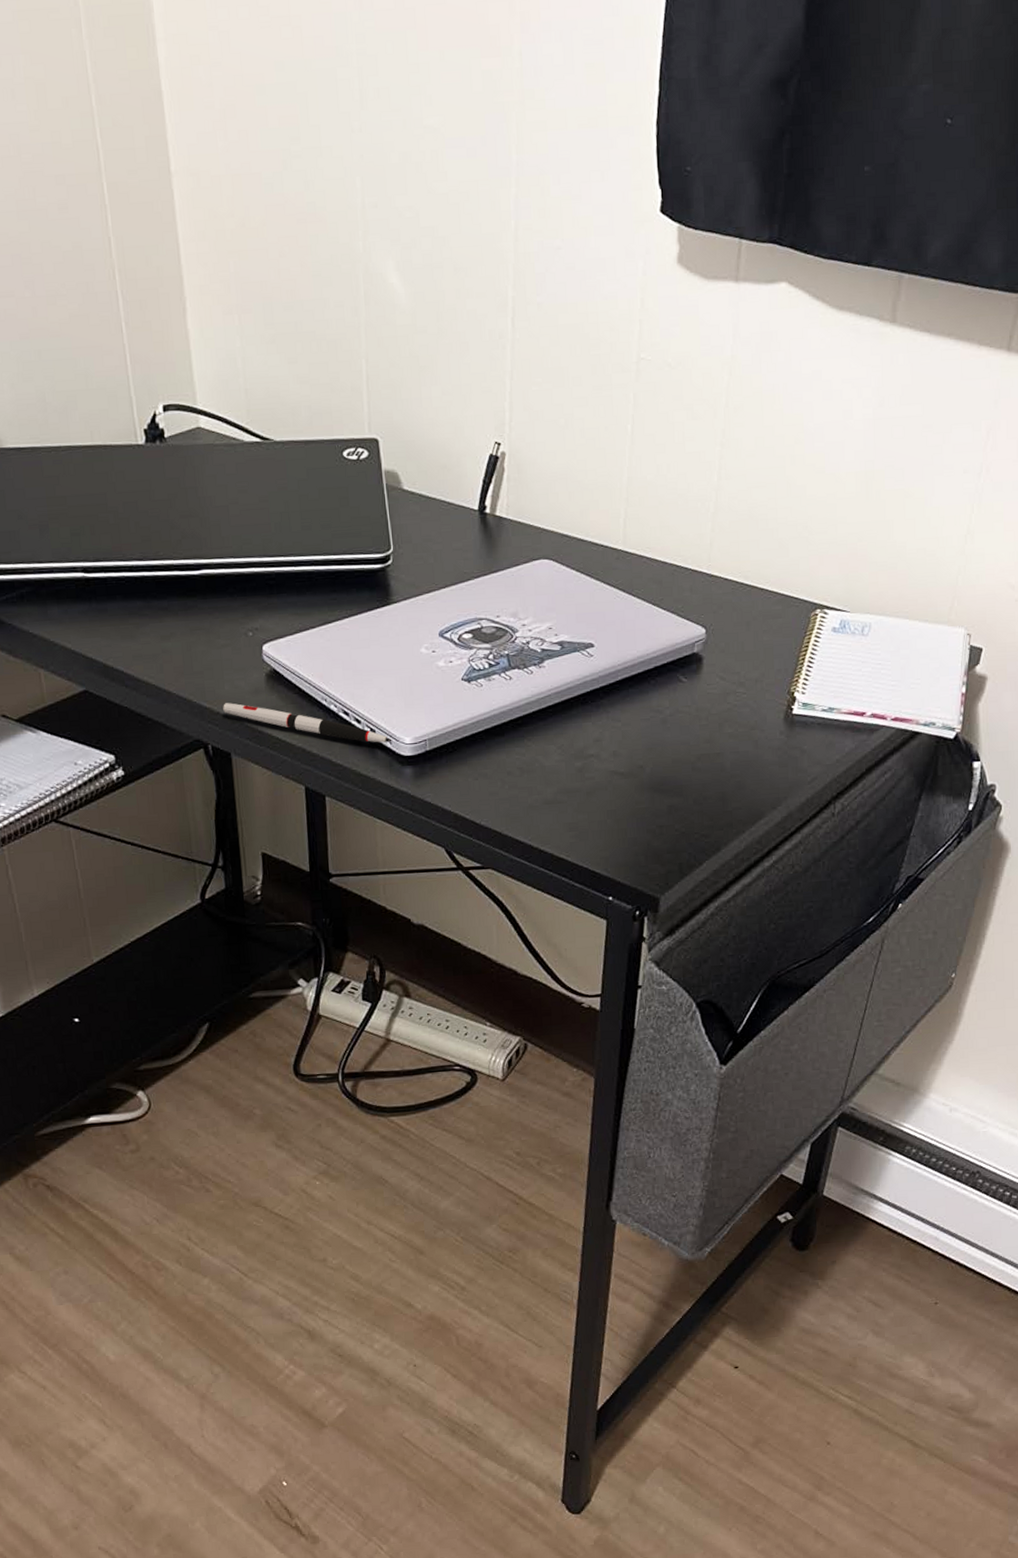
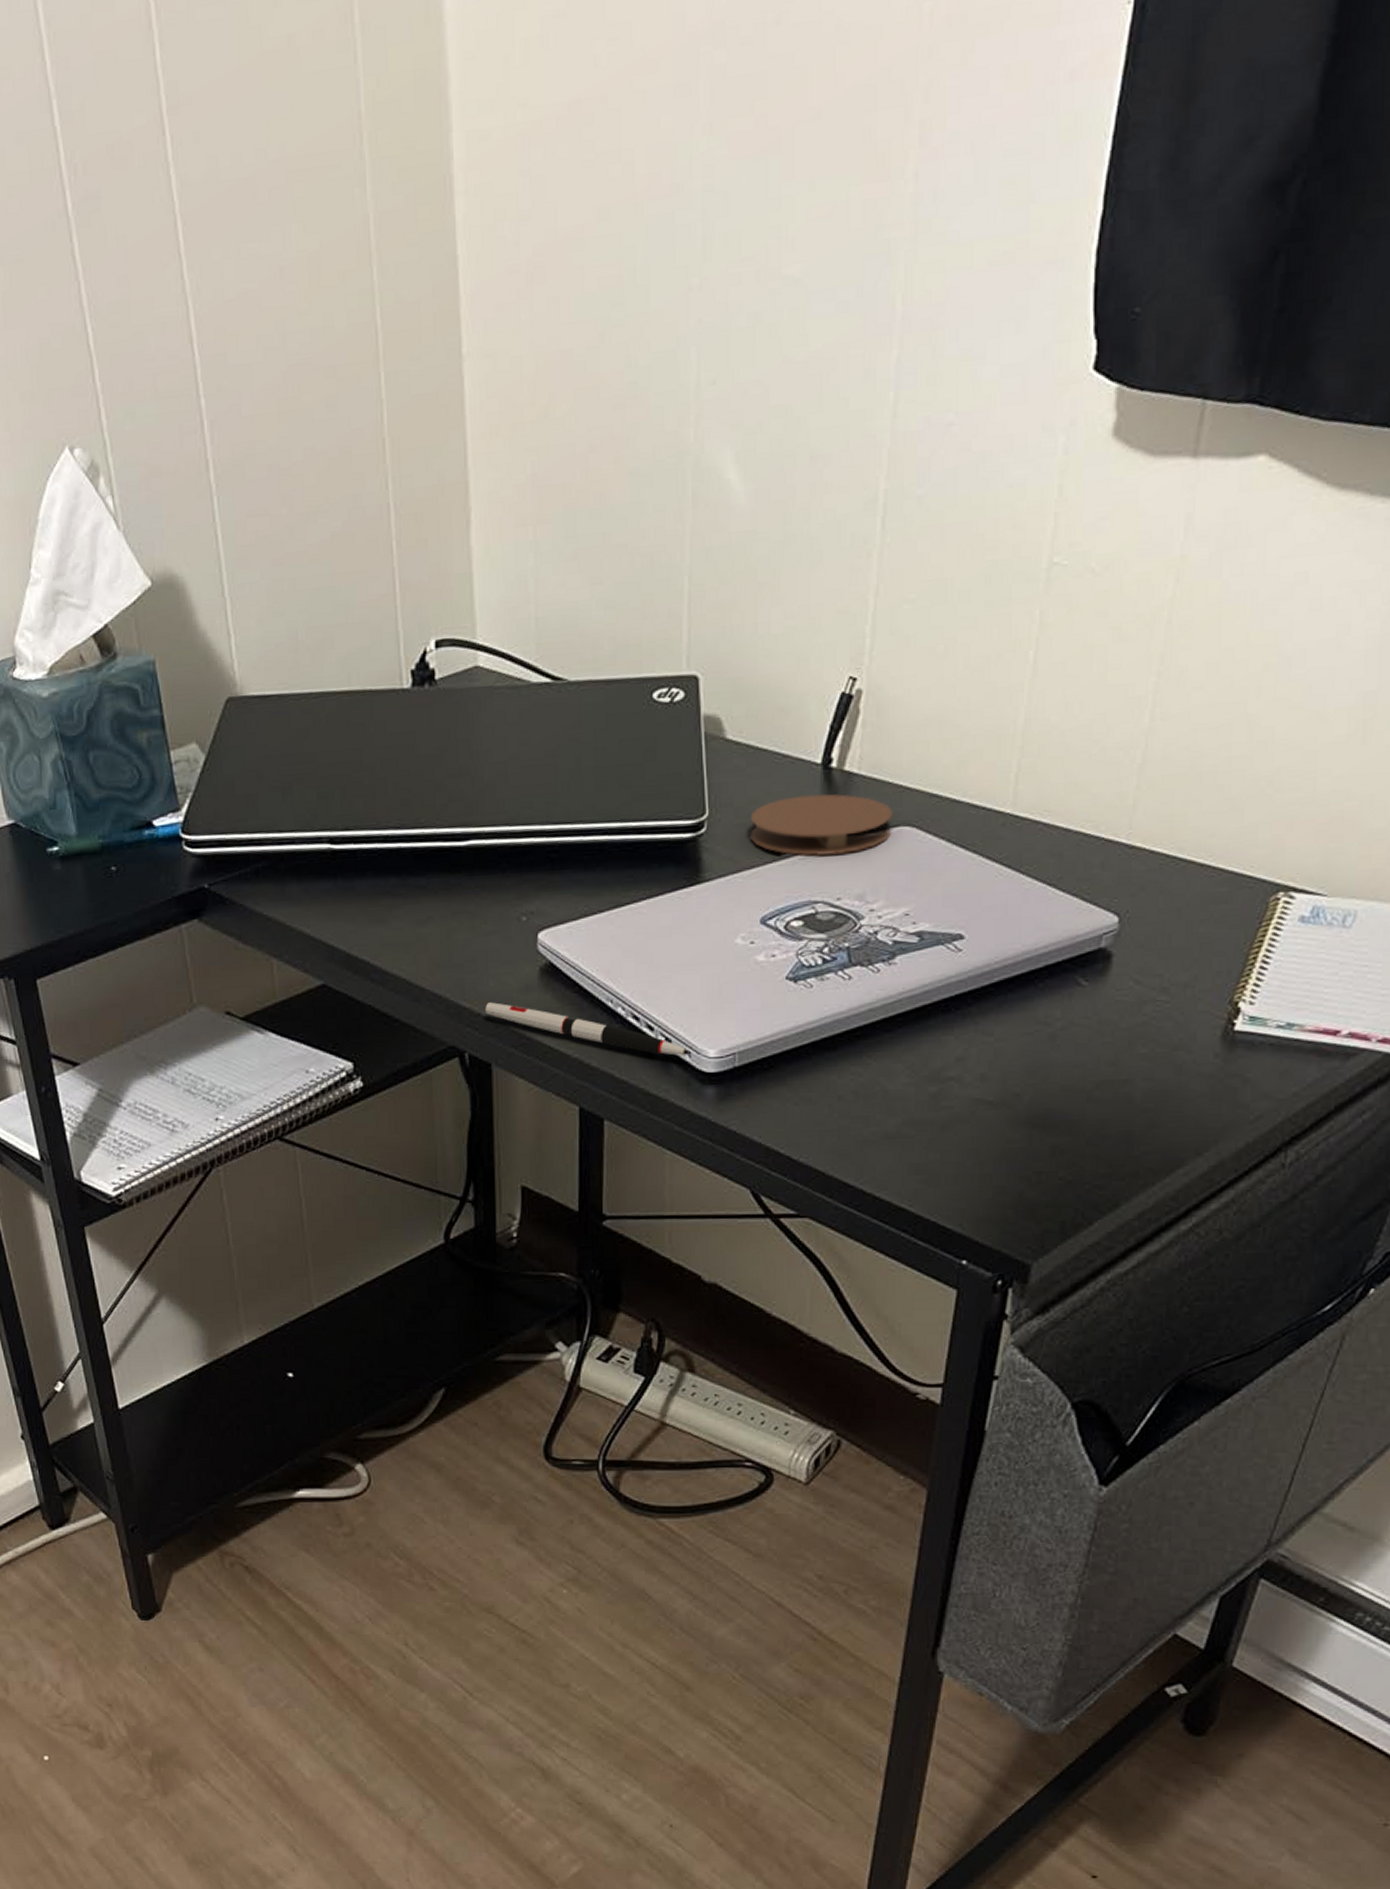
coaster: none [426,533,535,583] -> present [750,794,893,857]

